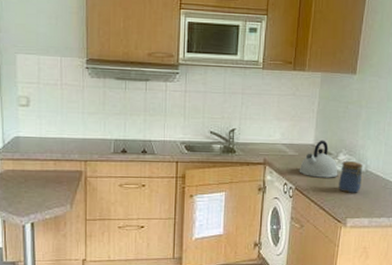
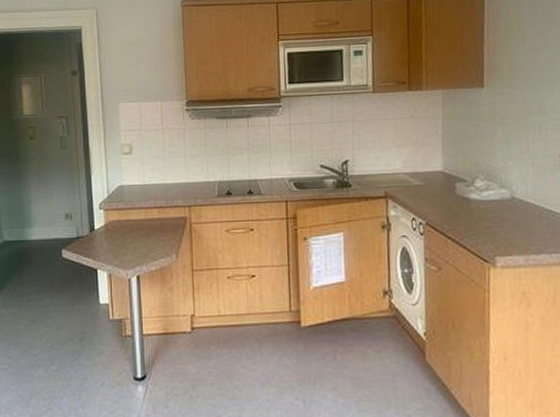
kettle: present [299,140,338,178] -> none [428,165,477,210]
jar: present [339,161,363,193] -> none [479,188,509,226]

